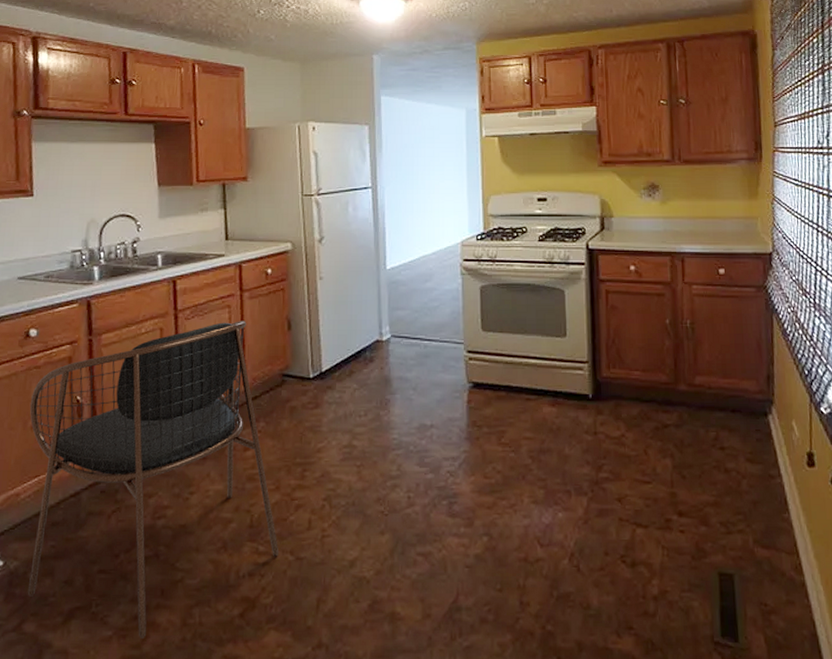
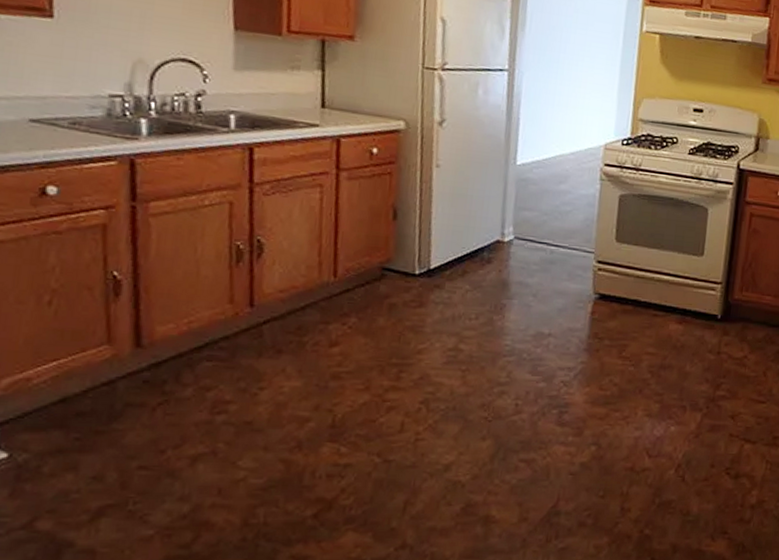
dining chair: present [27,321,279,639] -> none [41,202,364,538]

